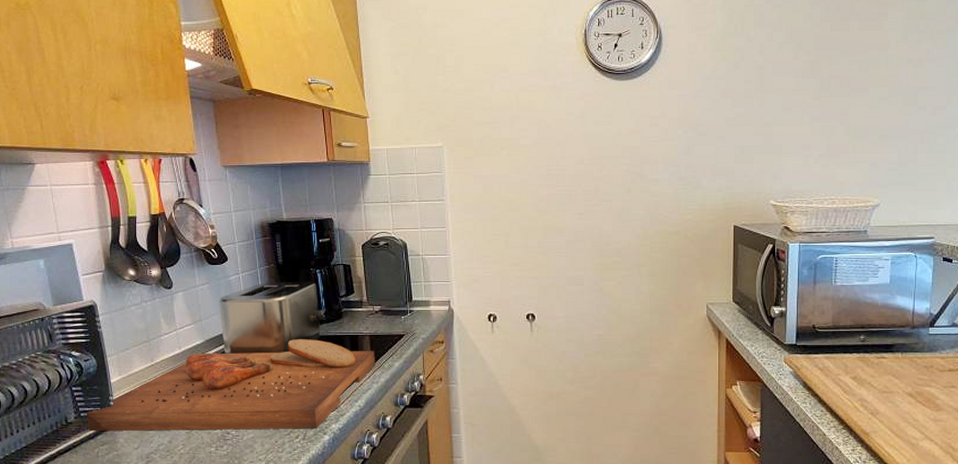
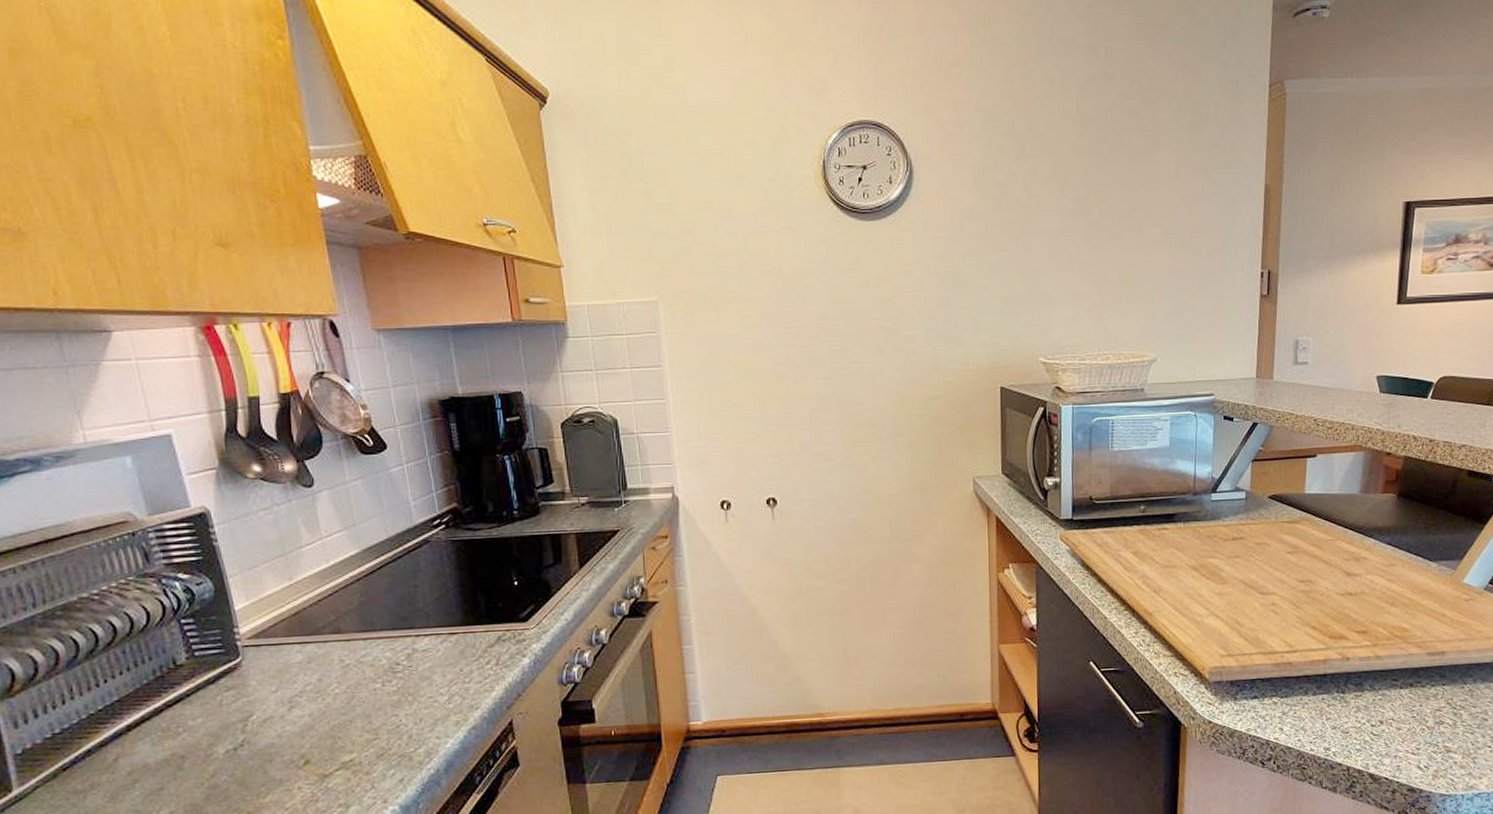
cutting board: present [86,339,375,432] -> none [202,541,584,675]
toaster: present [218,281,324,355] -> none [376,470,517,567]

